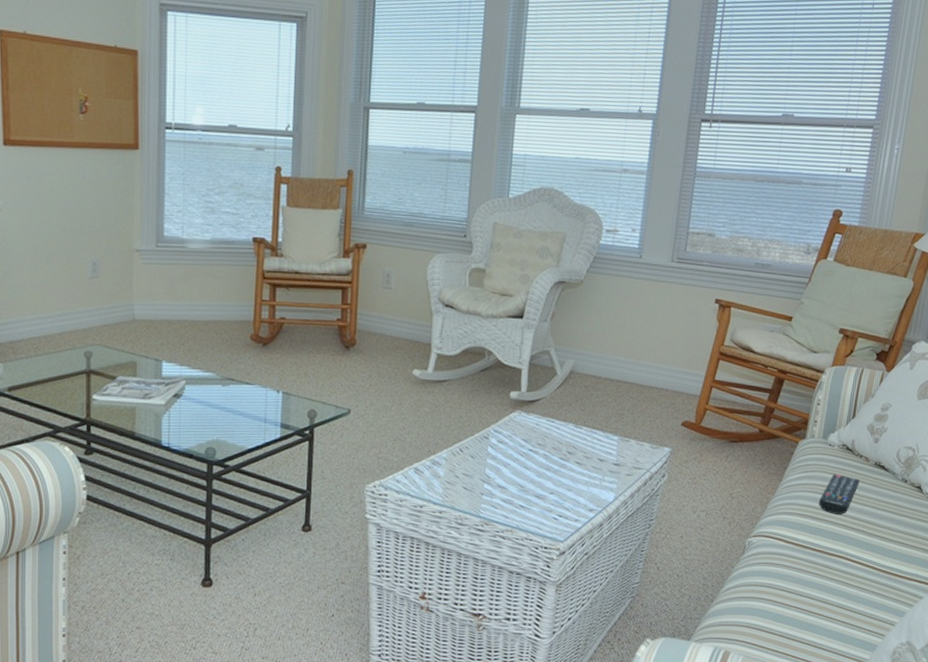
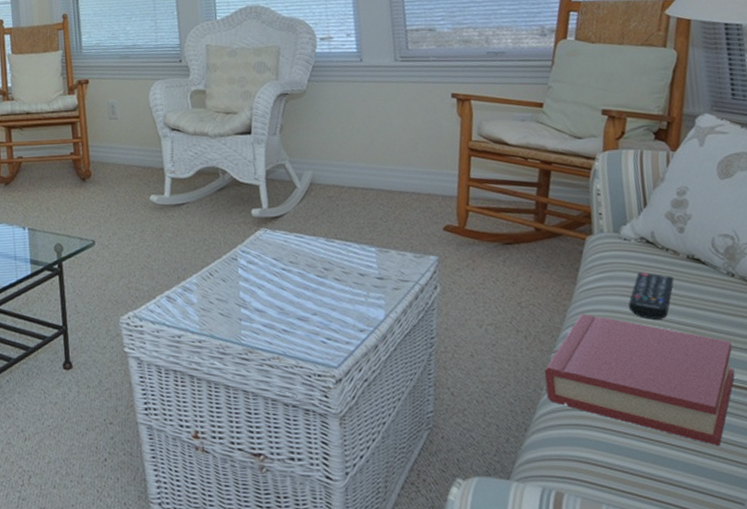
hardback book: none [736,506,890,618] -> present [544,314,736,446]

